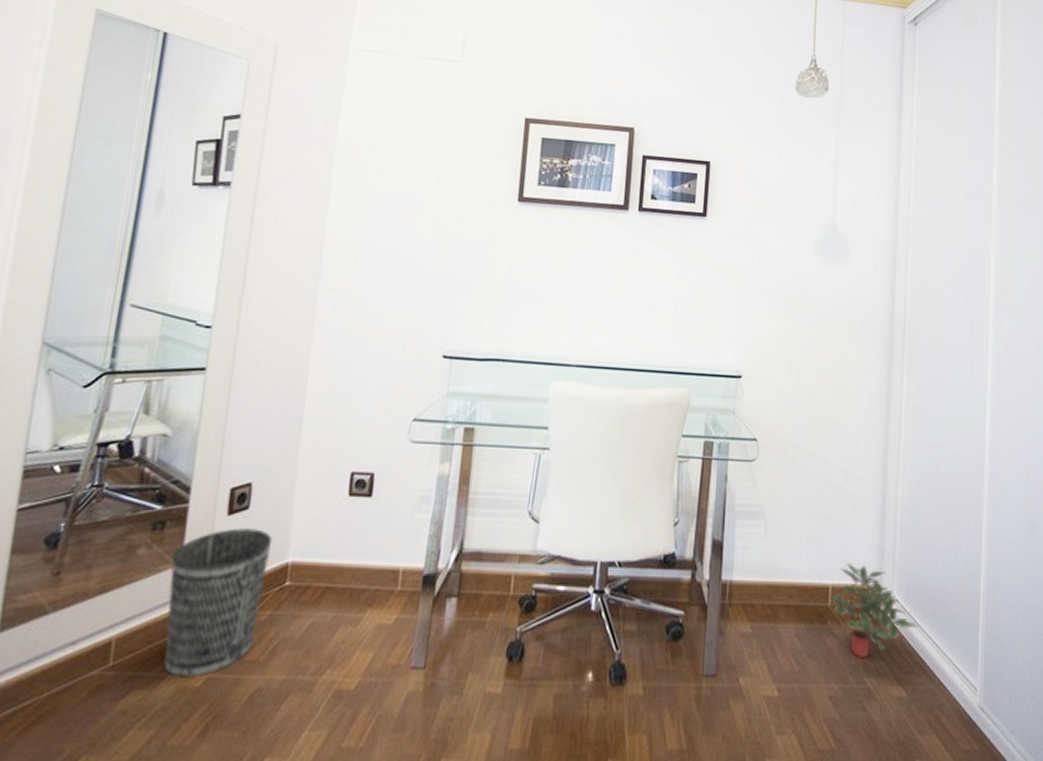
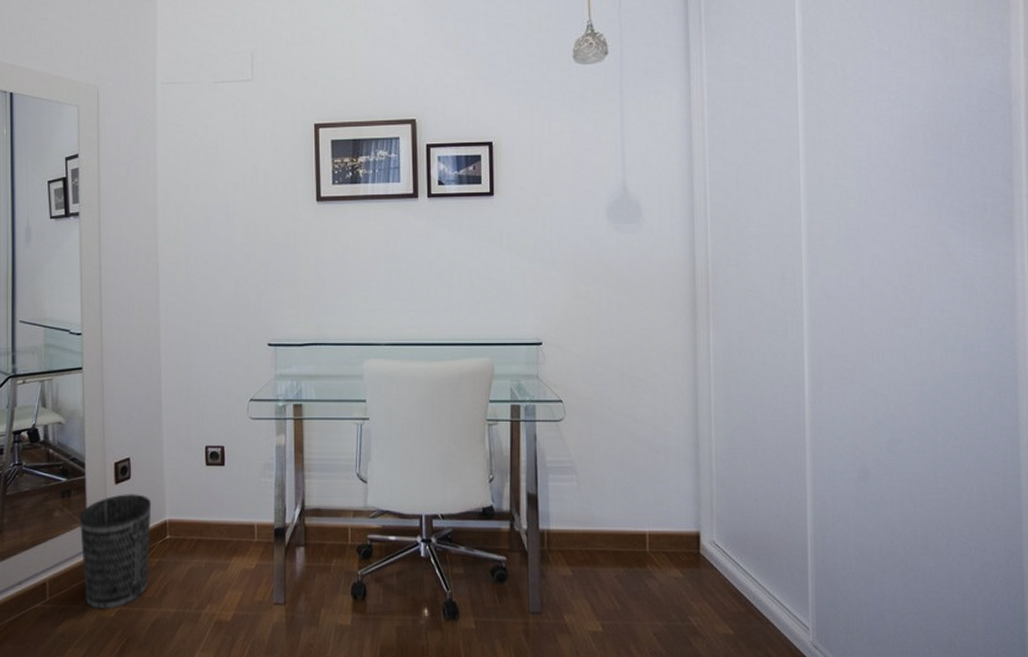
potted plant: present [831,563,919,657] -> none [649,512,743,598]

